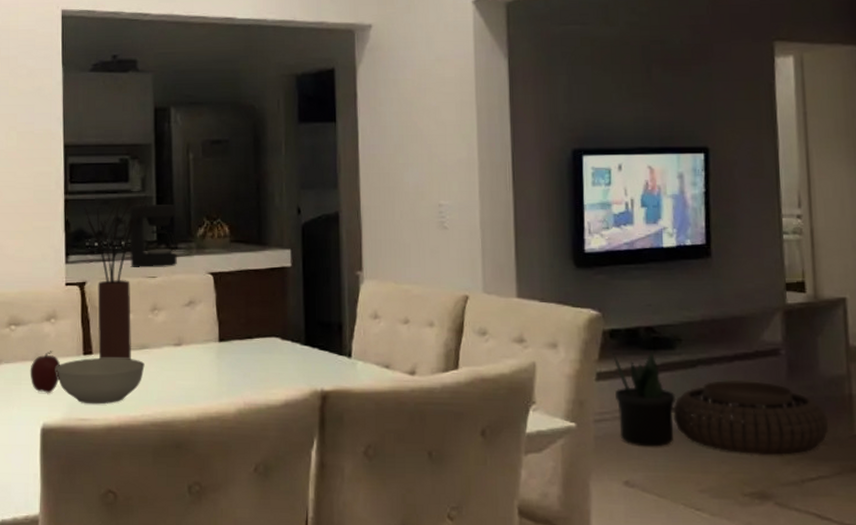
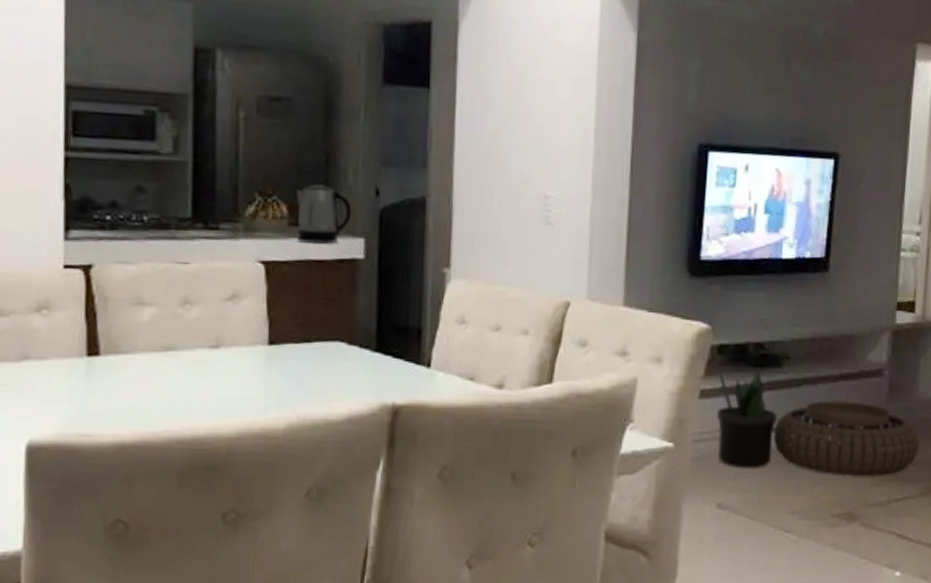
fruit: present [30,351,61,393] -> none [11,350,56,402]
bowl: present [55,357,145,405] -> none [47,360,170,417]
vase: present [84,194,148,360] -> none [92,158,181,364]
coffee maker: present [128,204,177,268] -> none [154,170,220,253]
kettle: none [235,207,280,256] -> present [296,184,352,244]

